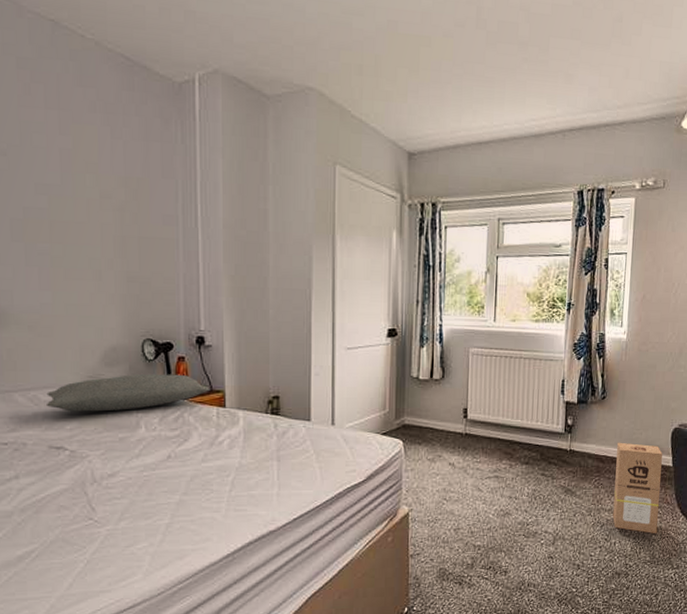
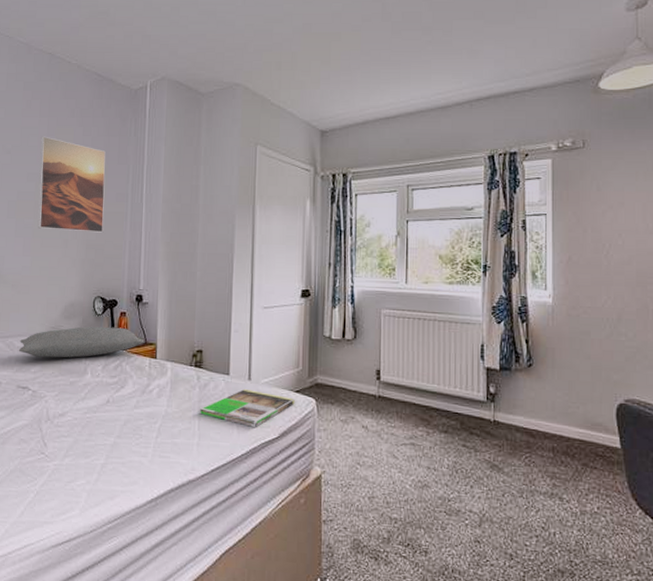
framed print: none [49,135,149,263] -> present [37,136,106,233]
magazine: none [278,434,382,472] -> present [199,388,295,427]
cardboard box: present [612,442,662,534] -> none [550,415,608,528]

